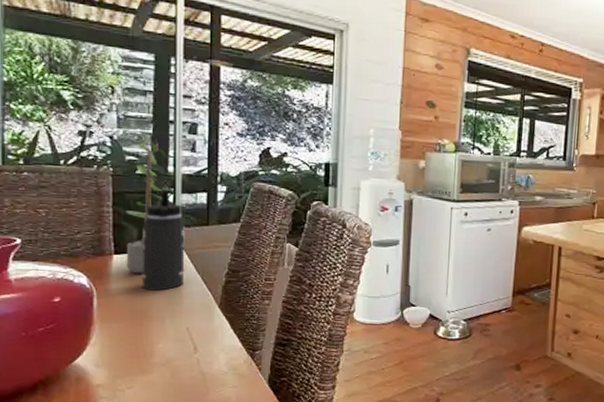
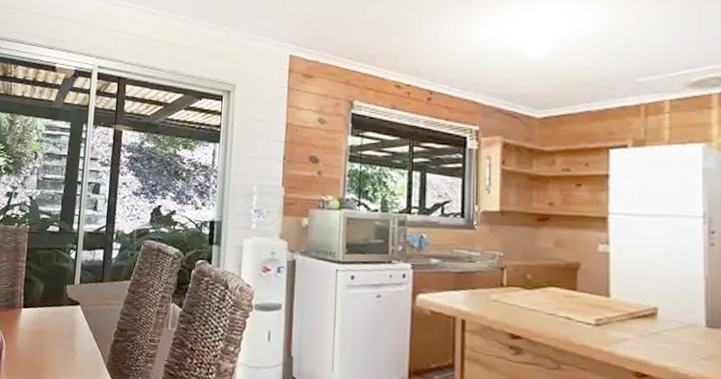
potted plant: present [126,131,167,274] -> none [31,192,73,329]
thermos bottle: present [142,190,186,291] -> none [42,246,84,347]

